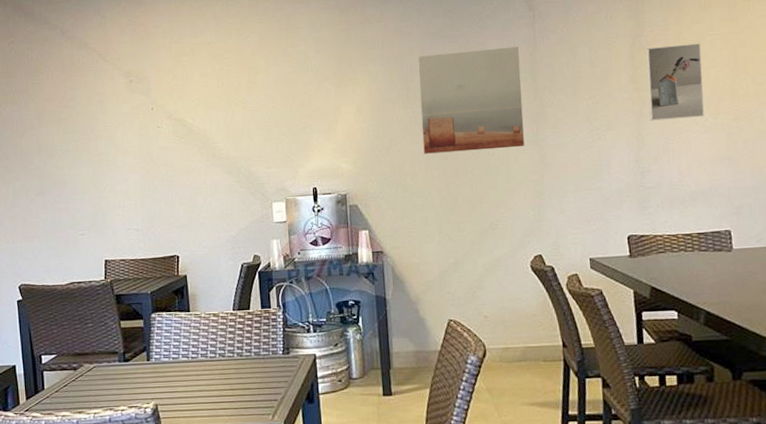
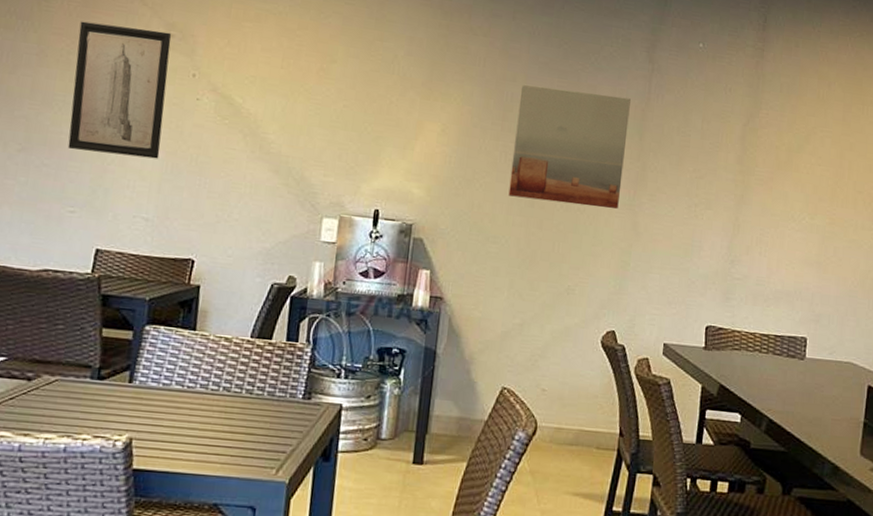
wall art: none [63,79,138,186] -> present [67,21,172,159]
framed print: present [646,43,704,121] -> none [750,131,811,215]

